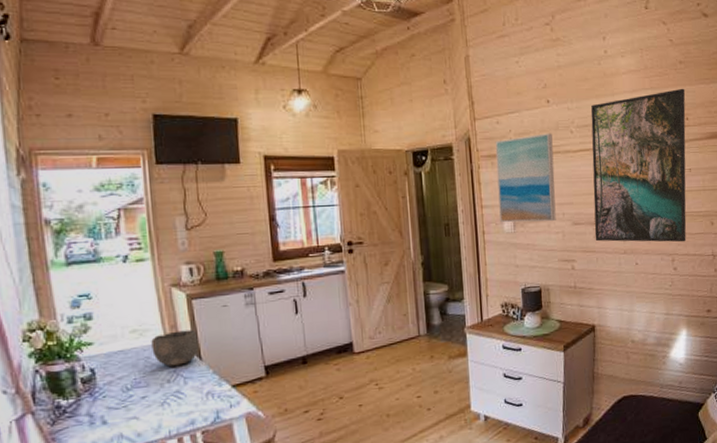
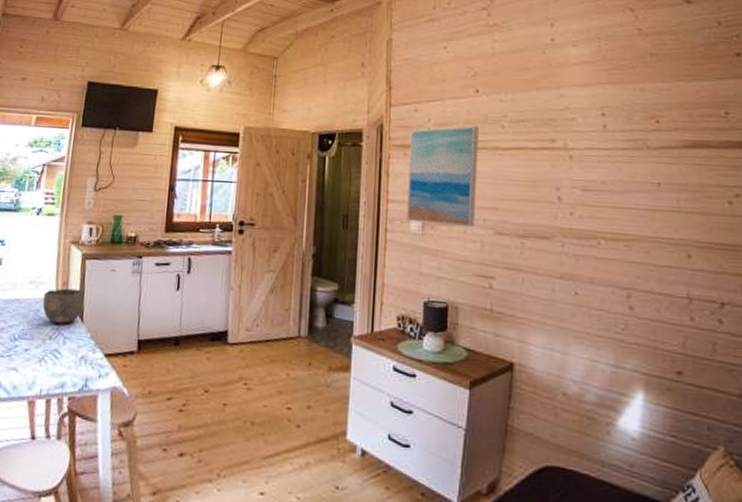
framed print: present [591,88,687,243] -> none [522,85,657,275]

